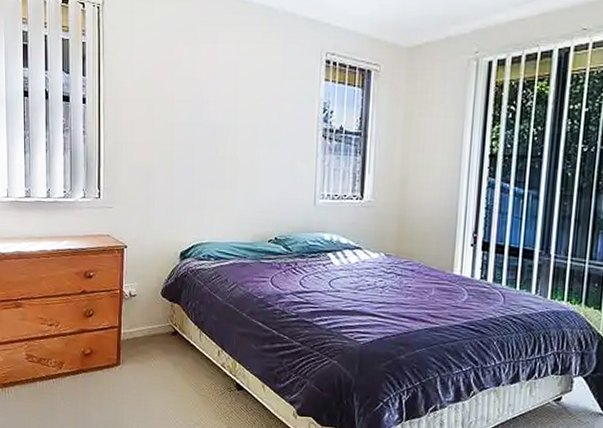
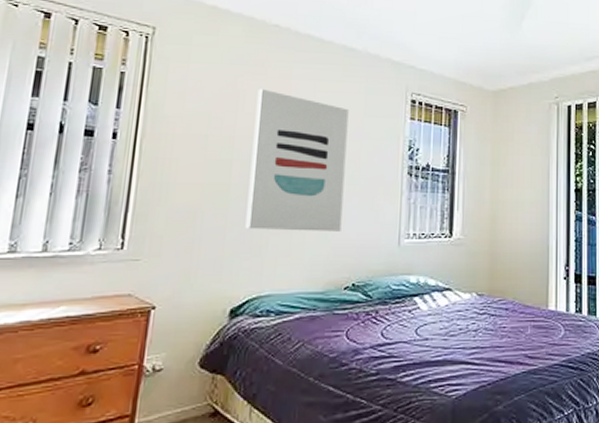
wall art: none [187,53,268,190] -> present [245,88,349,232]

